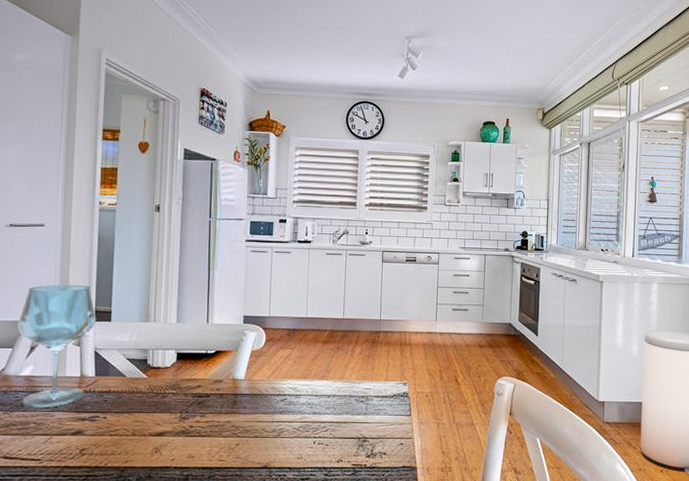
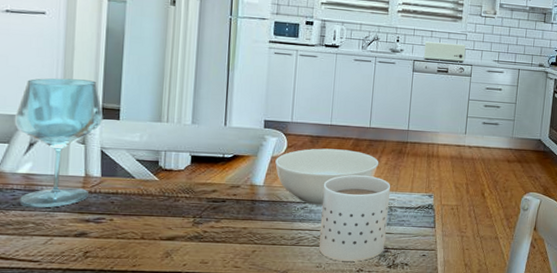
bowl: none [255,341,354,397] -> present [275,148,379,205]
mug: none [298,366,366,452] -> present [318,175,391,262]
toaster: none [391,232,433,251] -> present [423,41,466,63]

